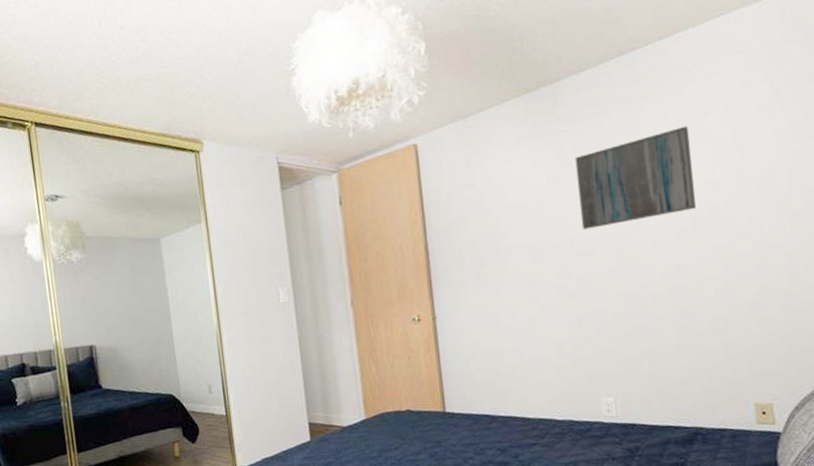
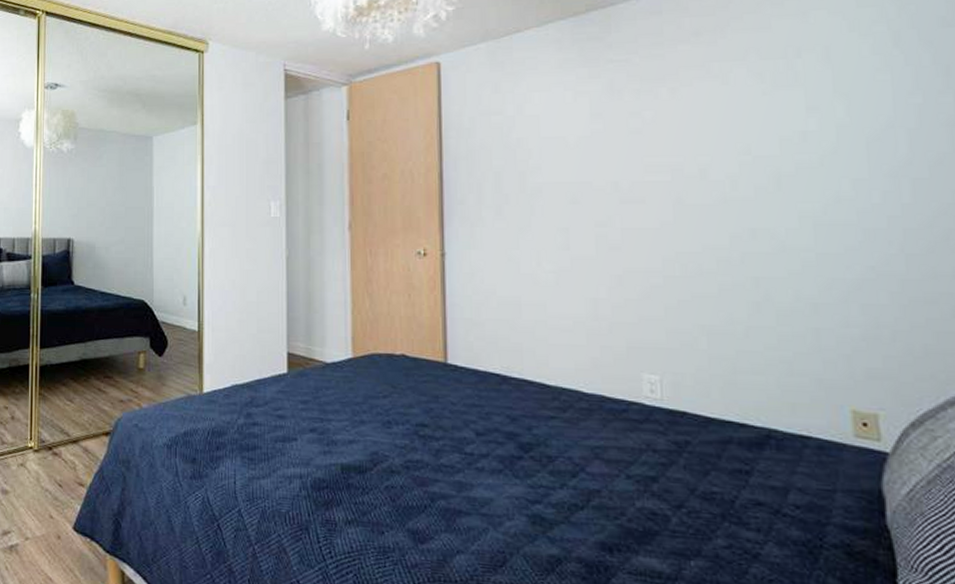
wall art: present [575,126,696,230] -> none [627,66,780,174]

